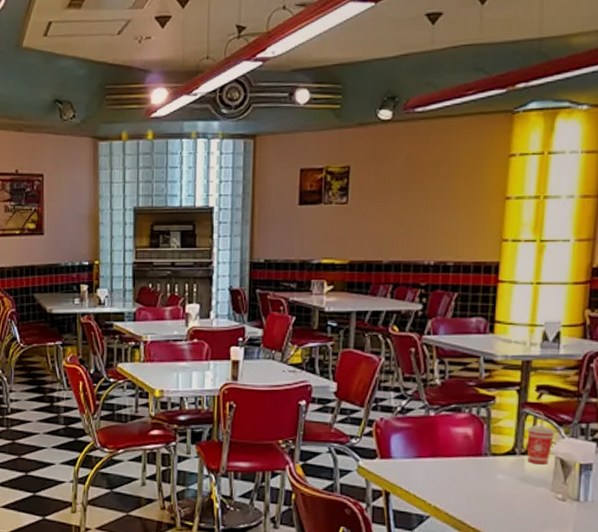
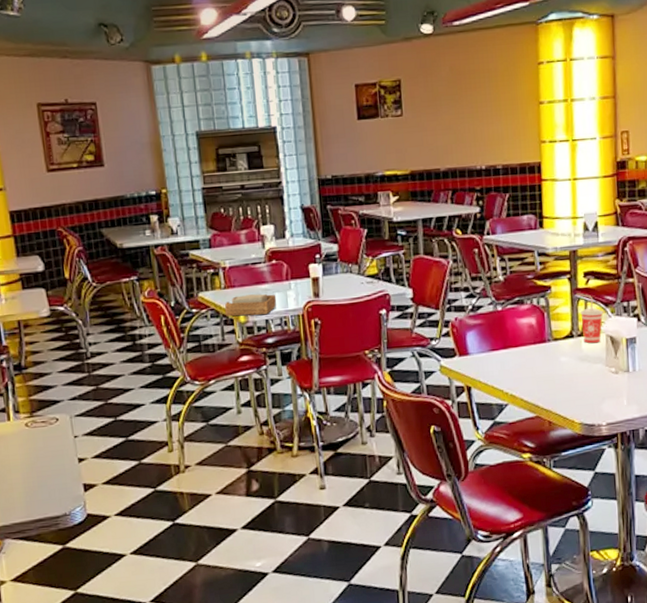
napkin holder: none [141,370,194,392] -> present [224,293,277,317]

